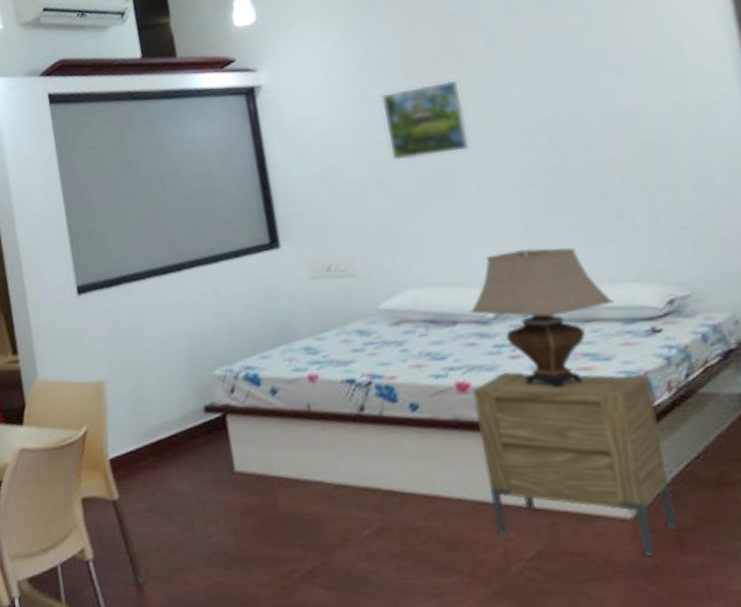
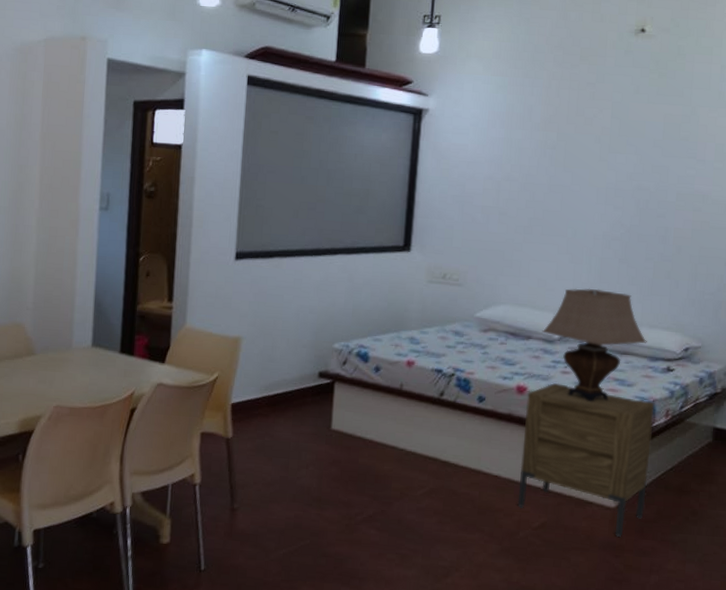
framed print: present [381,81,471,160] -> none [515,138,583,201]

